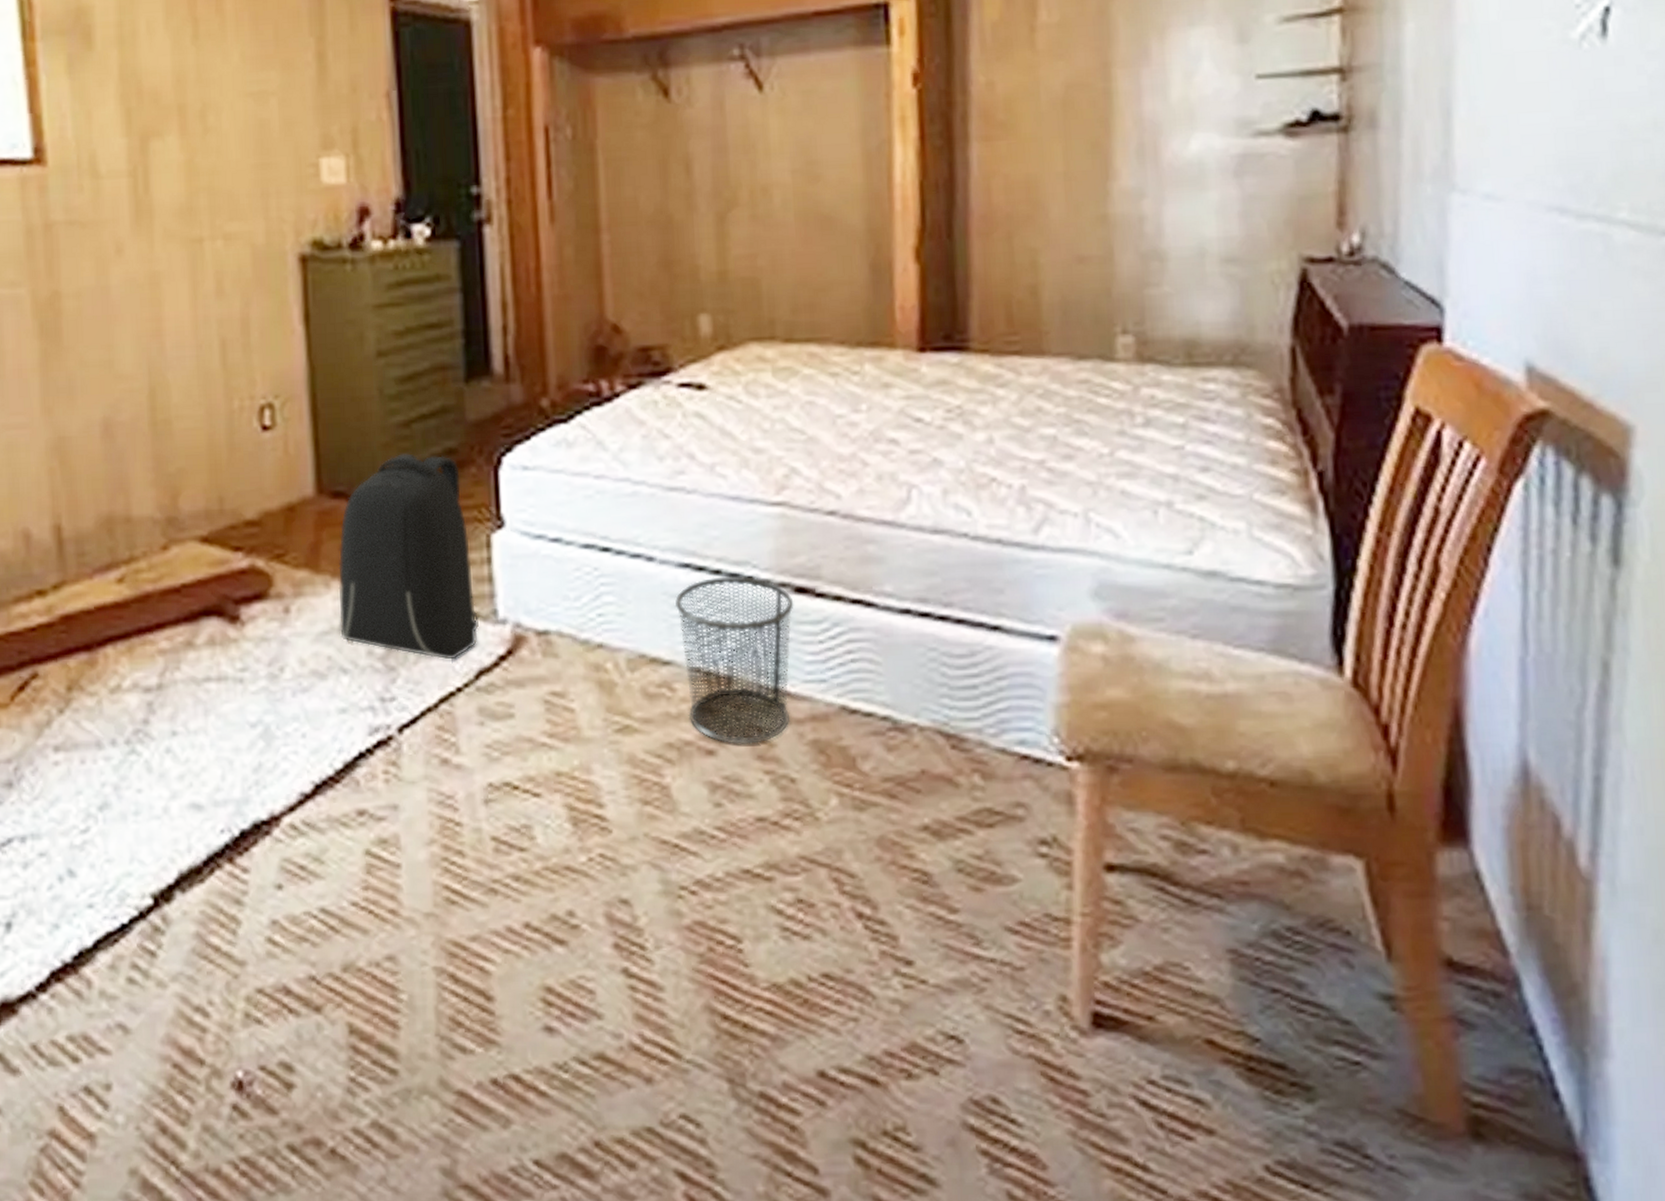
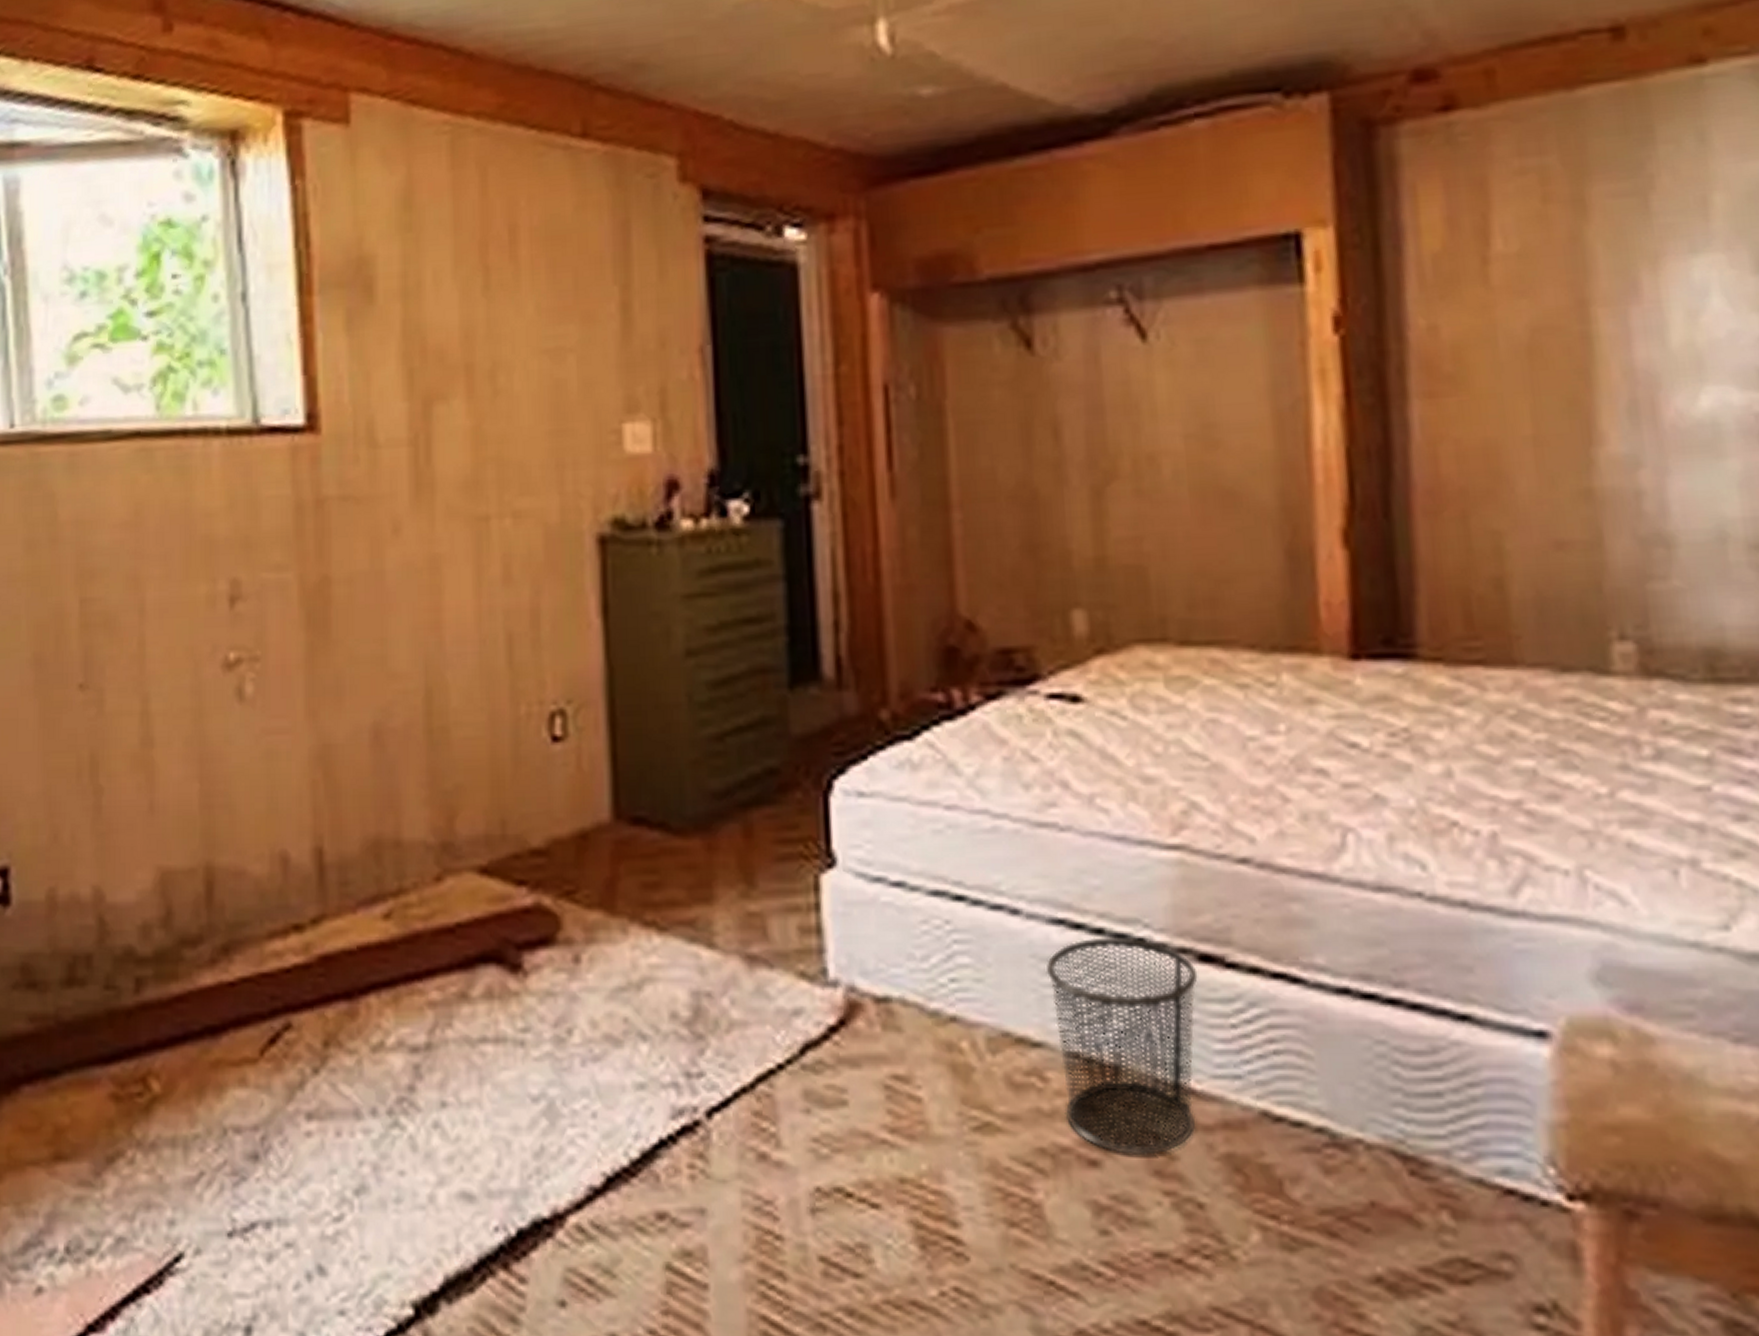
backpack: present [338,453,479,660] -> none [637,773,805,1029]

